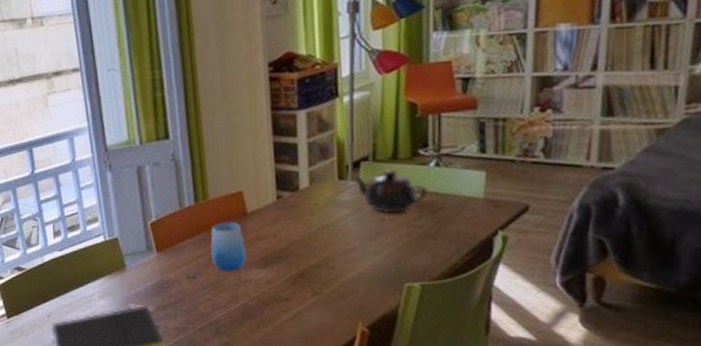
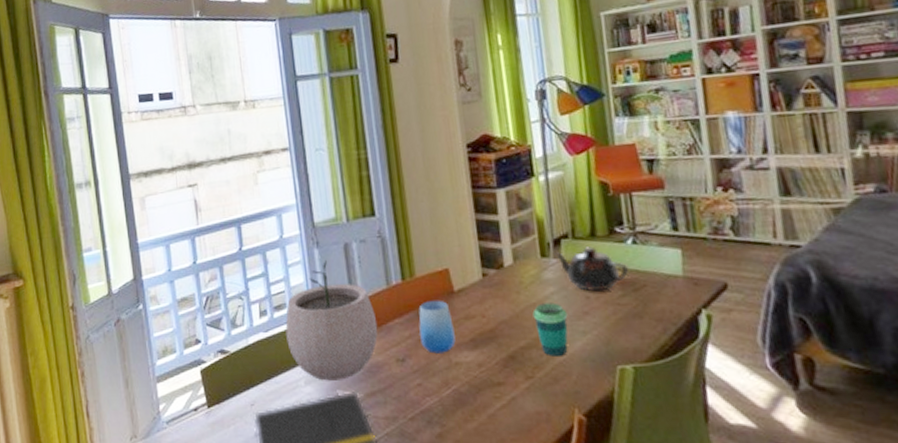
plant pot: none [79,182,170,296] -> present [285,259,378,381]
cup: none [325,224,361,275] -> present [532,302,568,357]

